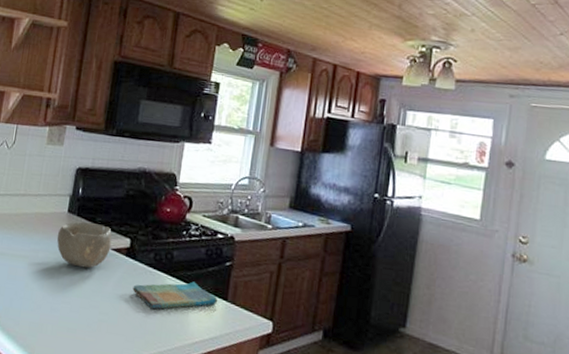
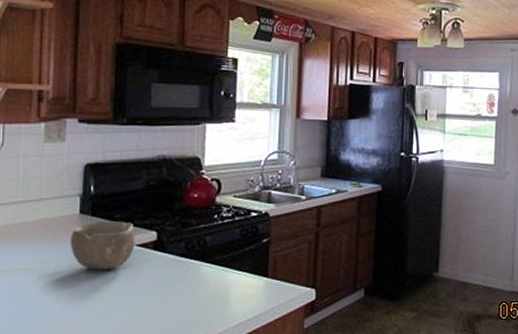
dish towel: present [132,281,218,310] -> none [165,264,259,300]

